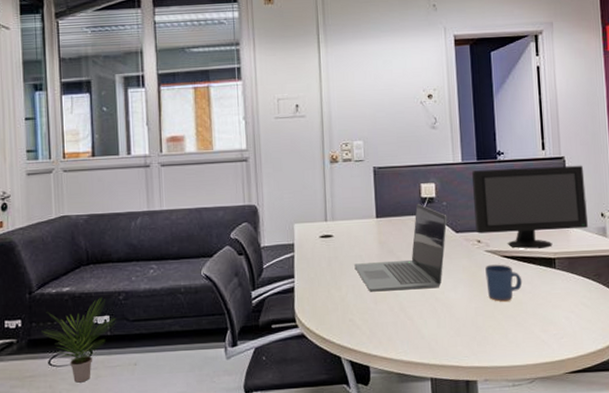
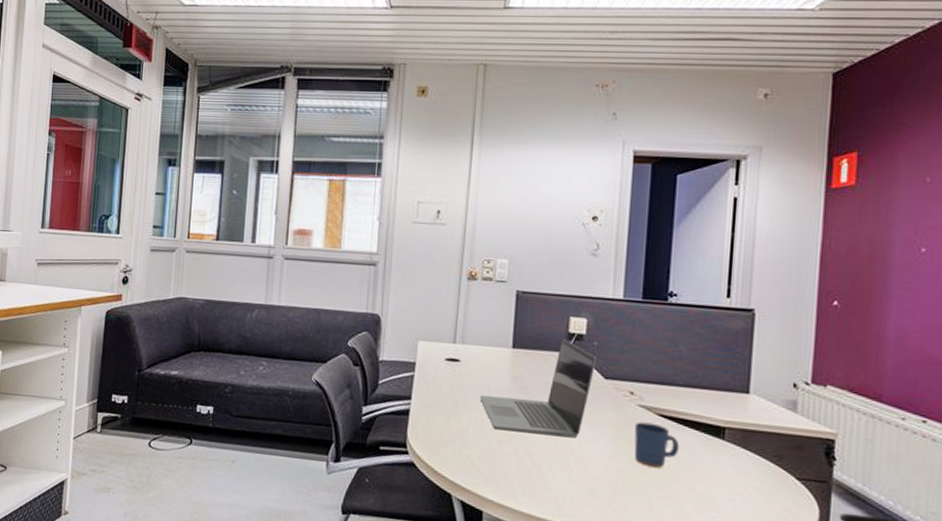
potted plant: present [42,298,117,383] -> none [146,387,220,470]
computer monitor: present [471,165,588,249] -> none [630,310,778,414]

